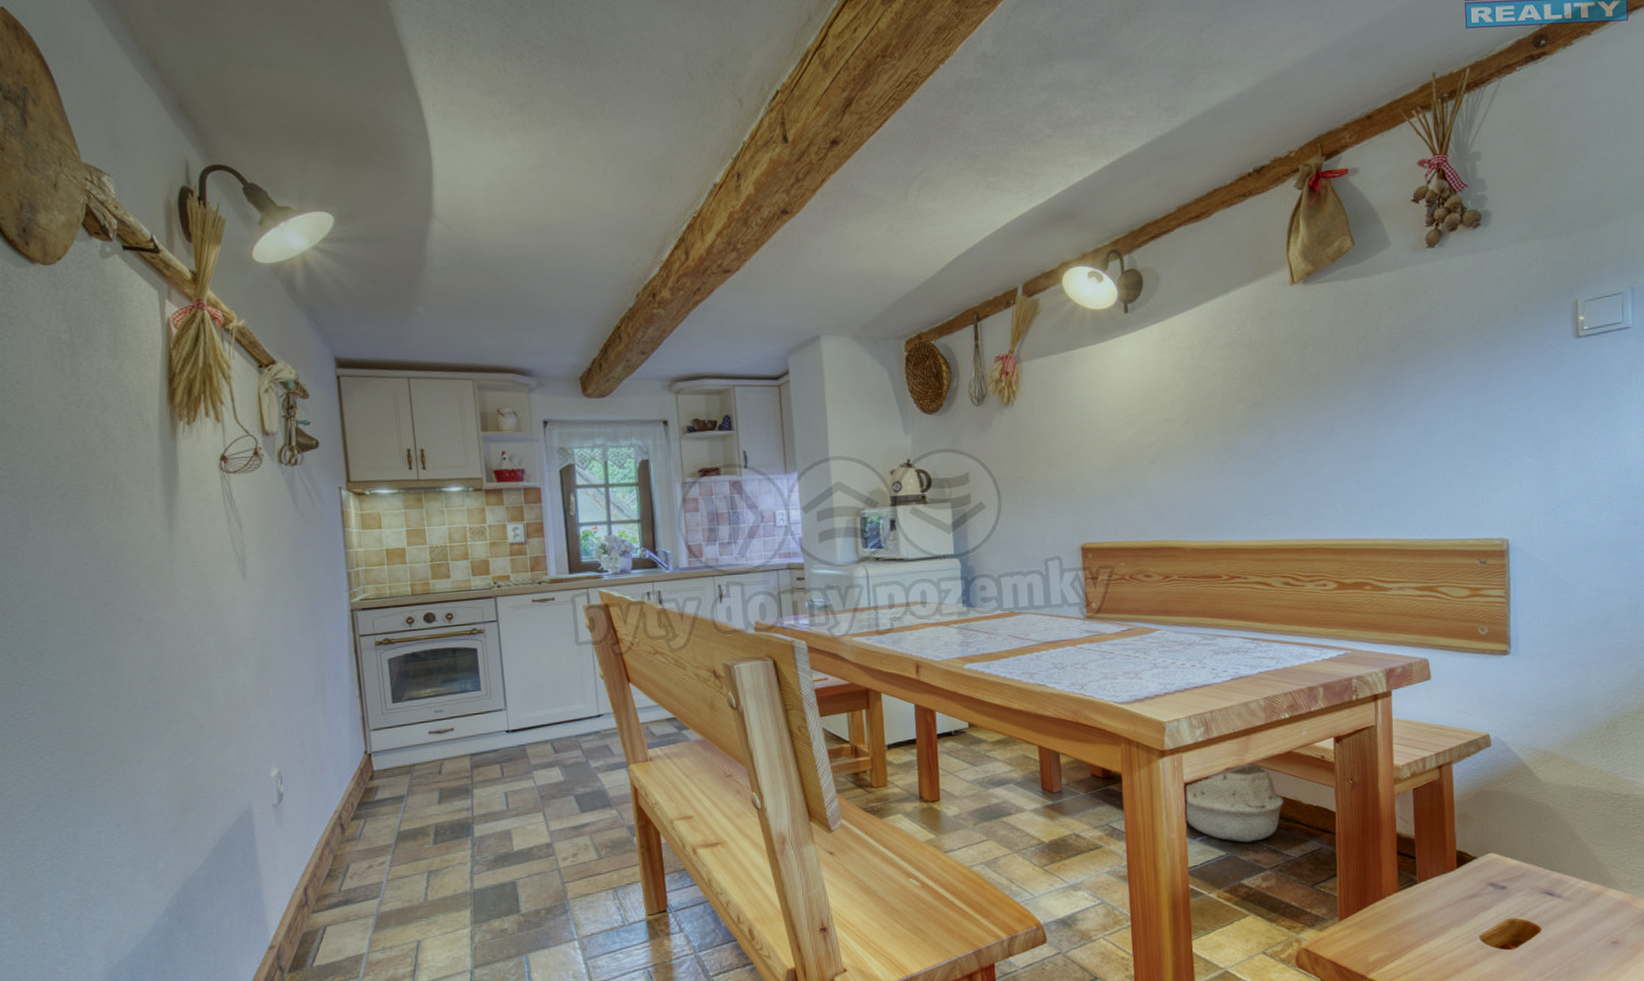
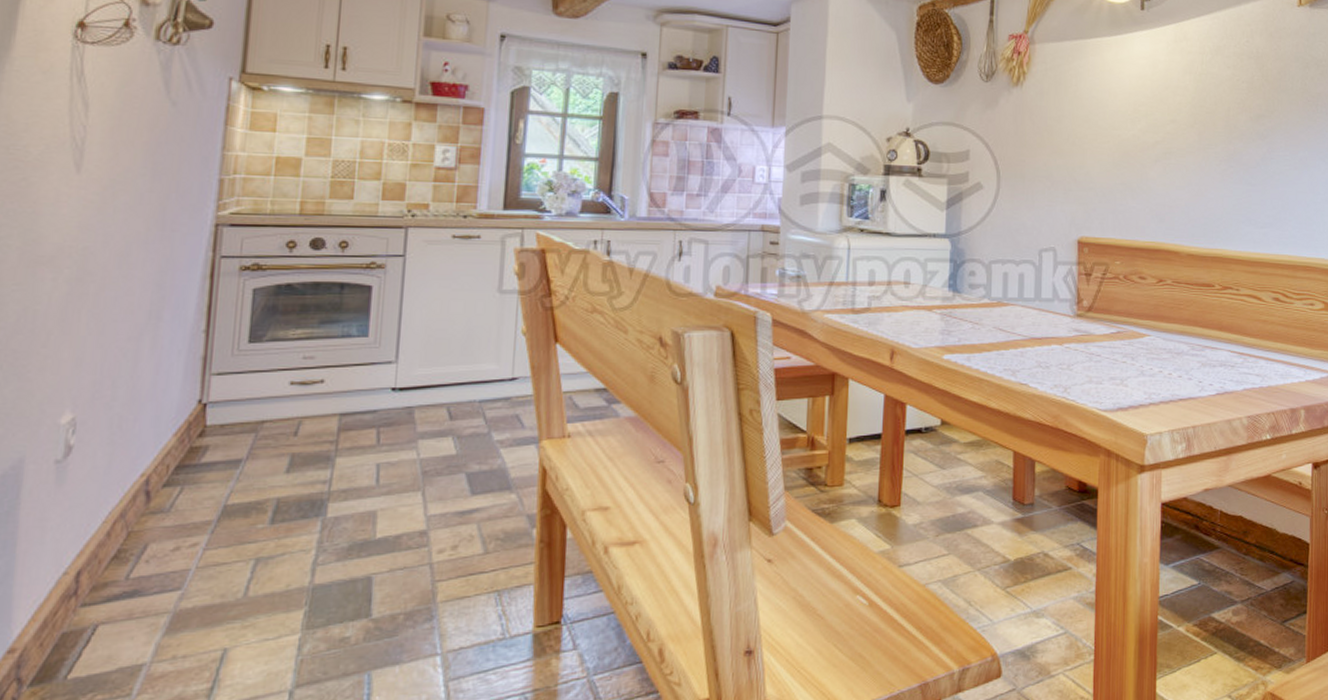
woven basket: present [1184,763,1284,843] -> none [1159,485,1259,572]

